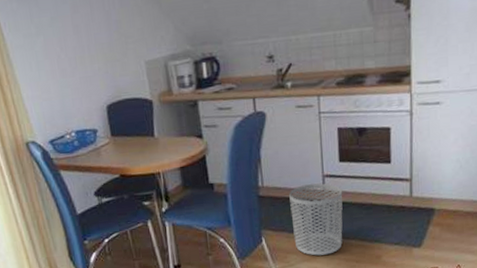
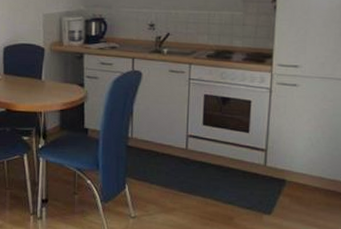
waste bin: present [289,183,343,256] -> none [154,141,204,209]

